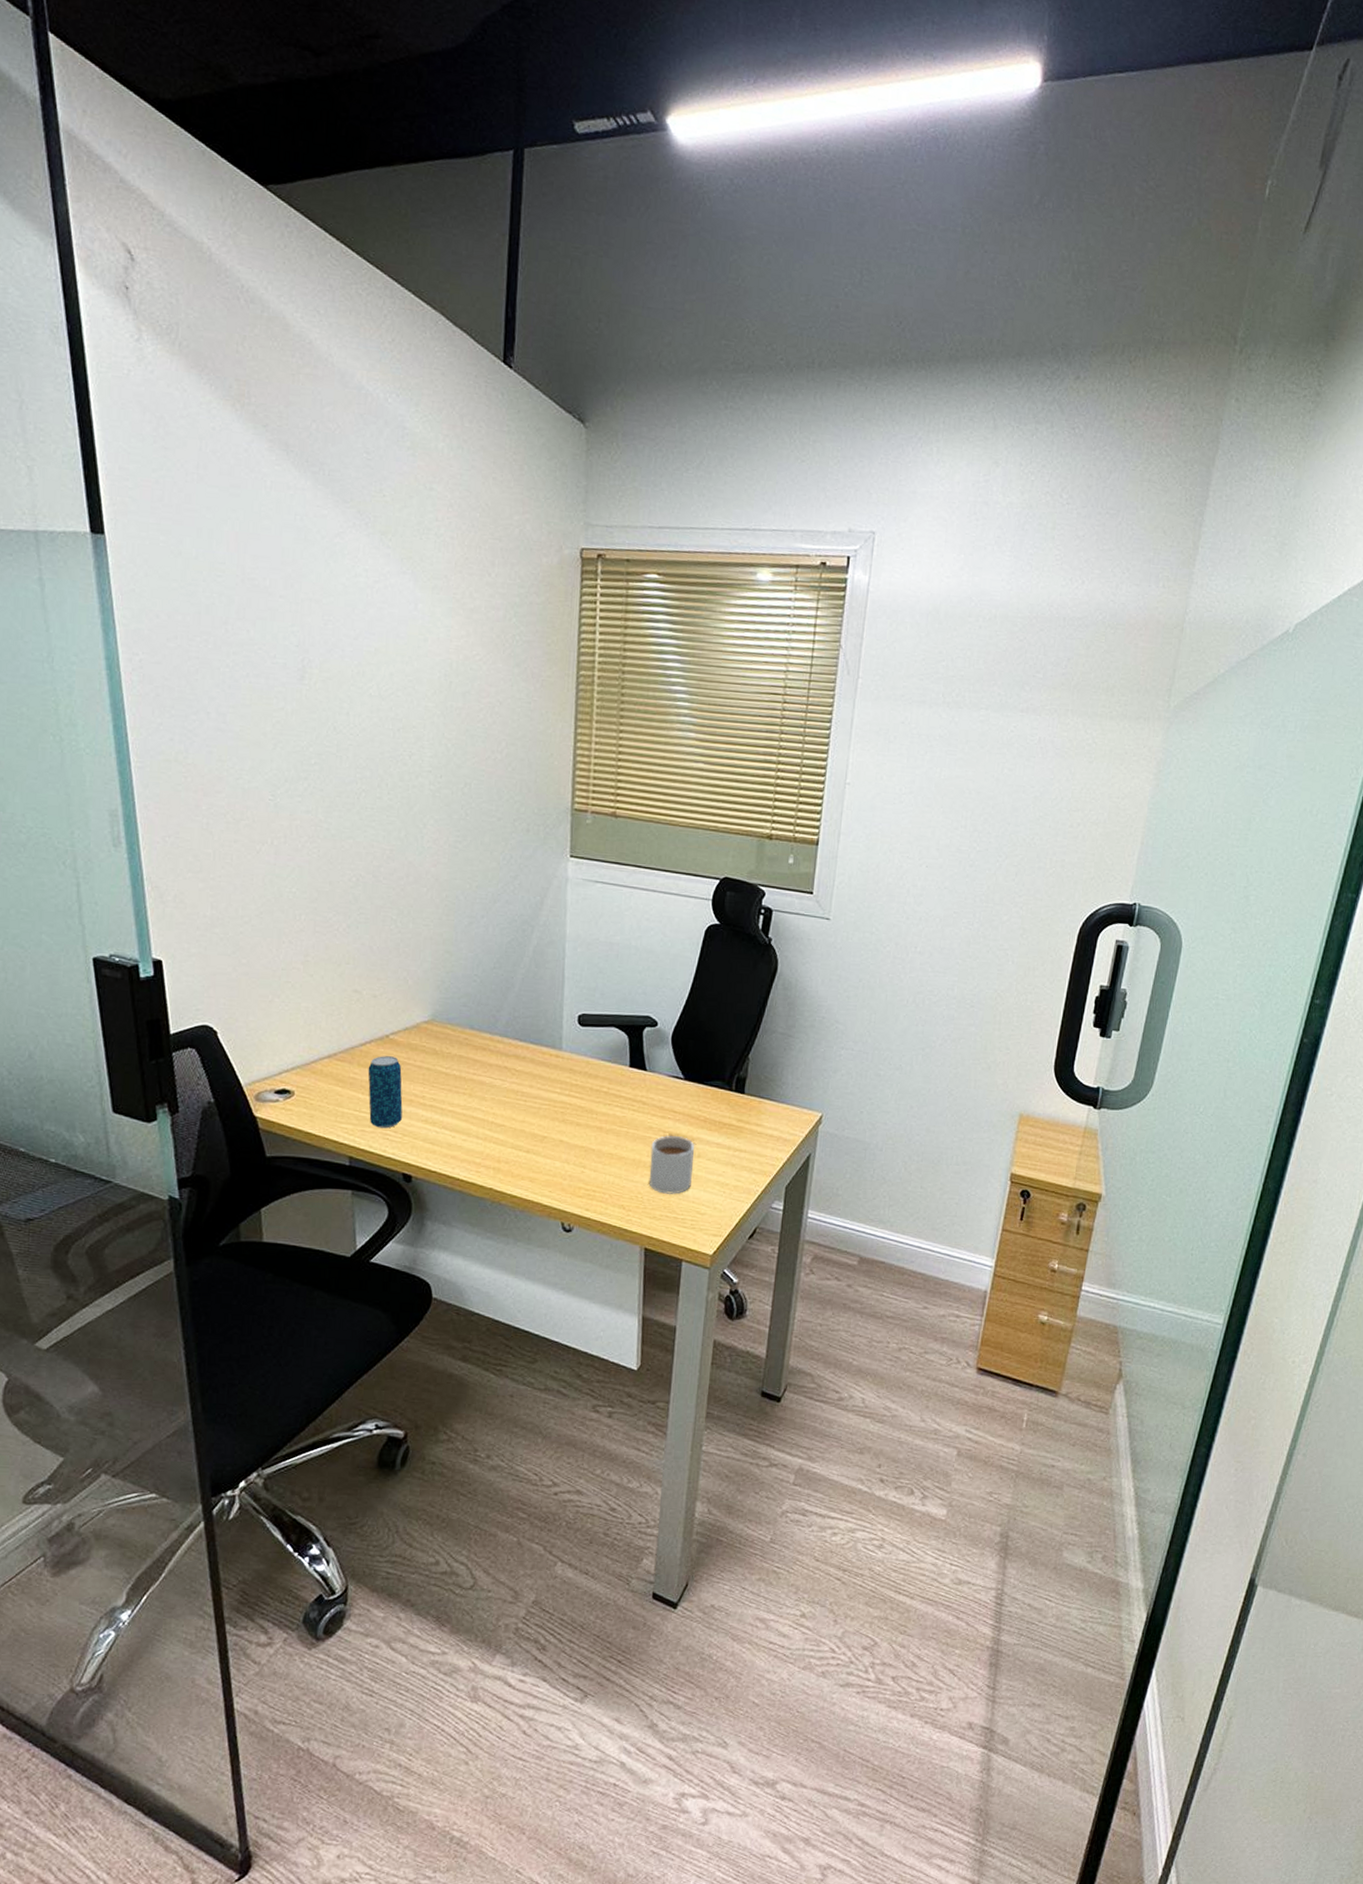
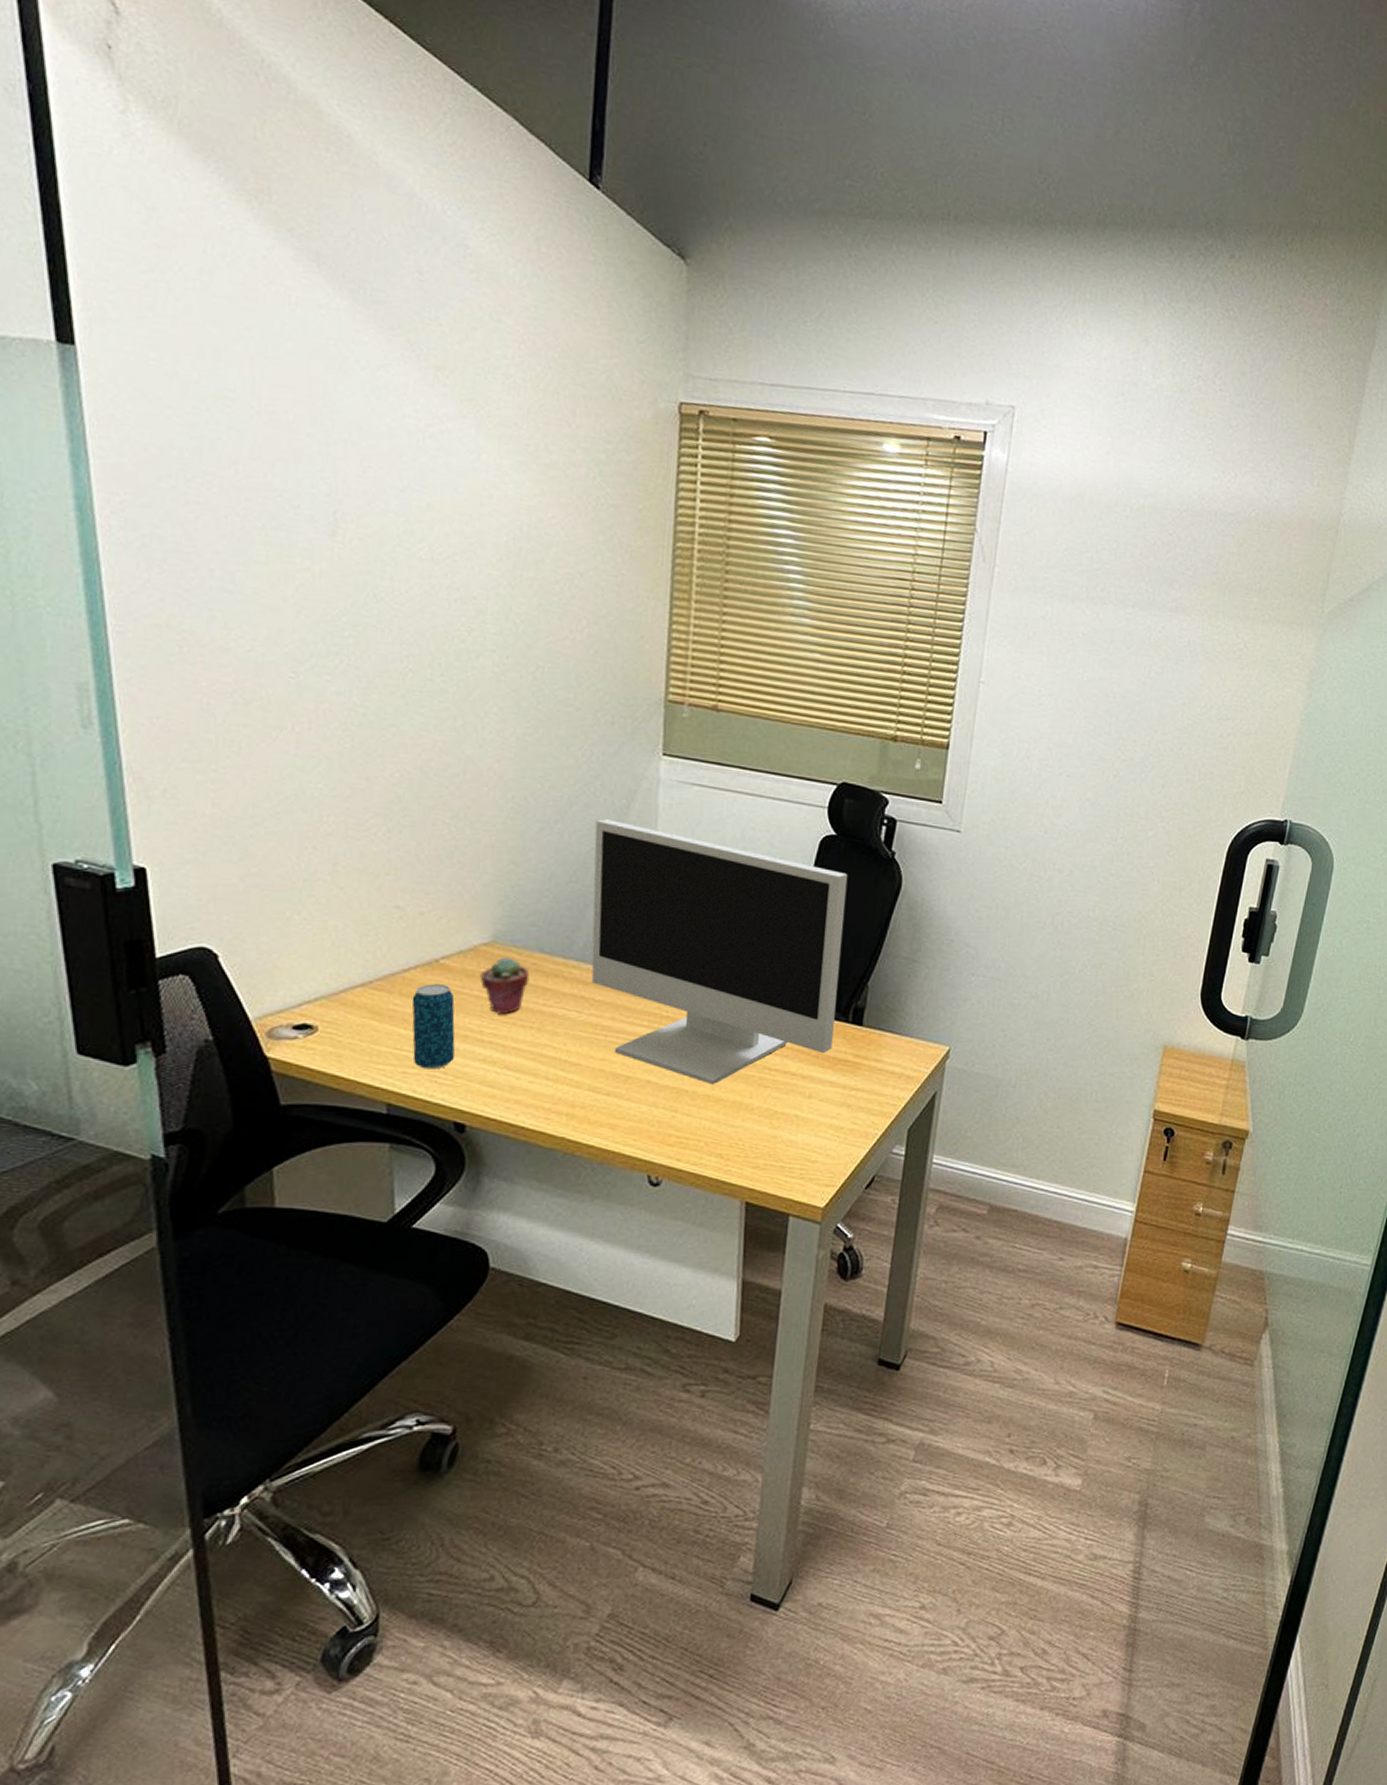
potted succulent: none [422,1033,462,1083] -> present [479,957,530,1015]
monitor: none [513,913,730,1145] -> present [591,819,848,1085]
mug: present [649,1136,694,1194] -> none [751,1074,804,1140]

